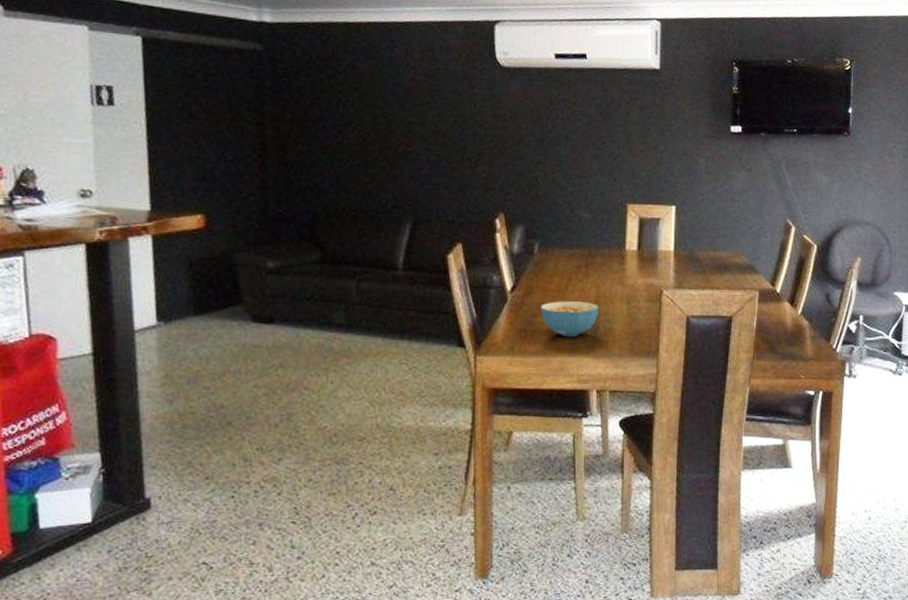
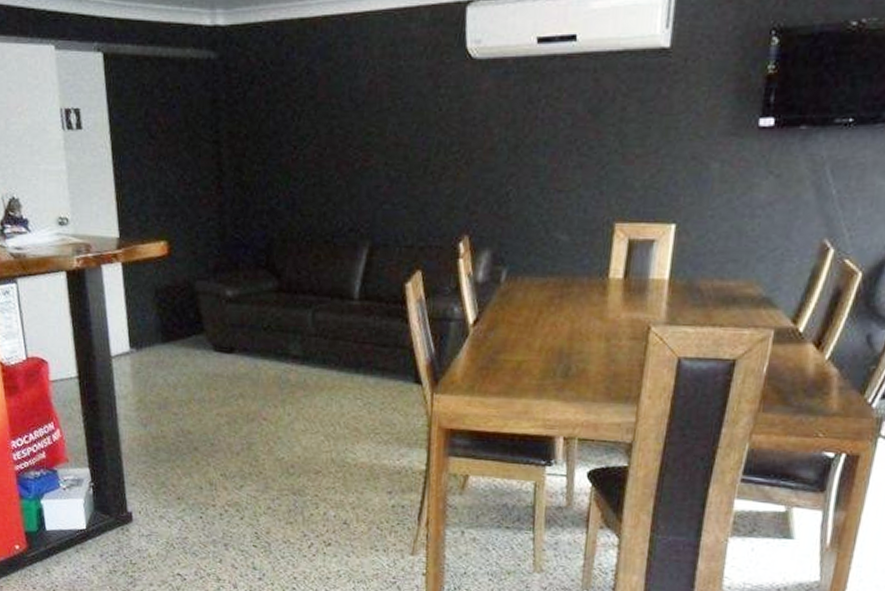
cereal bowl: present [540,301,599,338] -> none [505,336,572,378]

